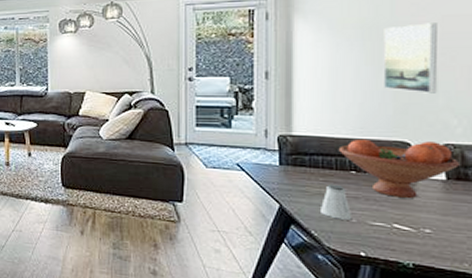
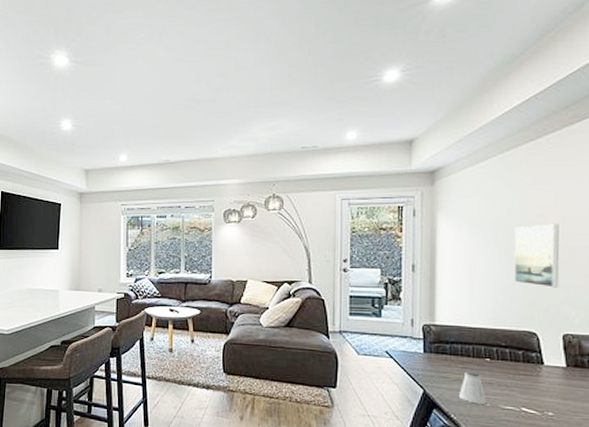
fruit bowl: present [338,138,461,198] -> none [475,328,578,384]

